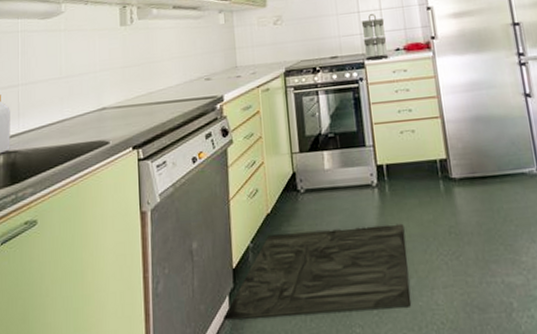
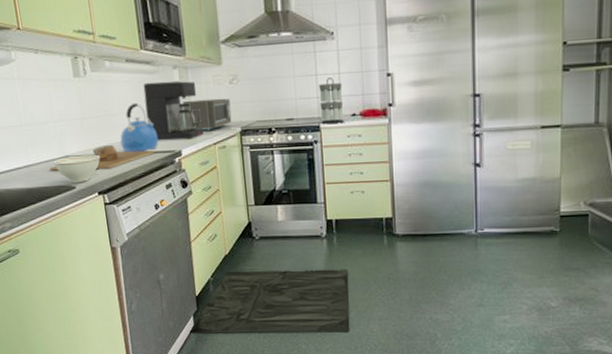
cutting board: none [84,94,198,125] -> present [49,145,157,171]
bowl: none [89,104,139,138] -> present [53,154,101,184]
kettle: none [161,48,201,101] -> present [120,102,159,153]
coffee maker: none [188,24,247,87] -> present [143,81,204,141]
microwave: none [226,39,276,74] -> present [182,98,232,132]

